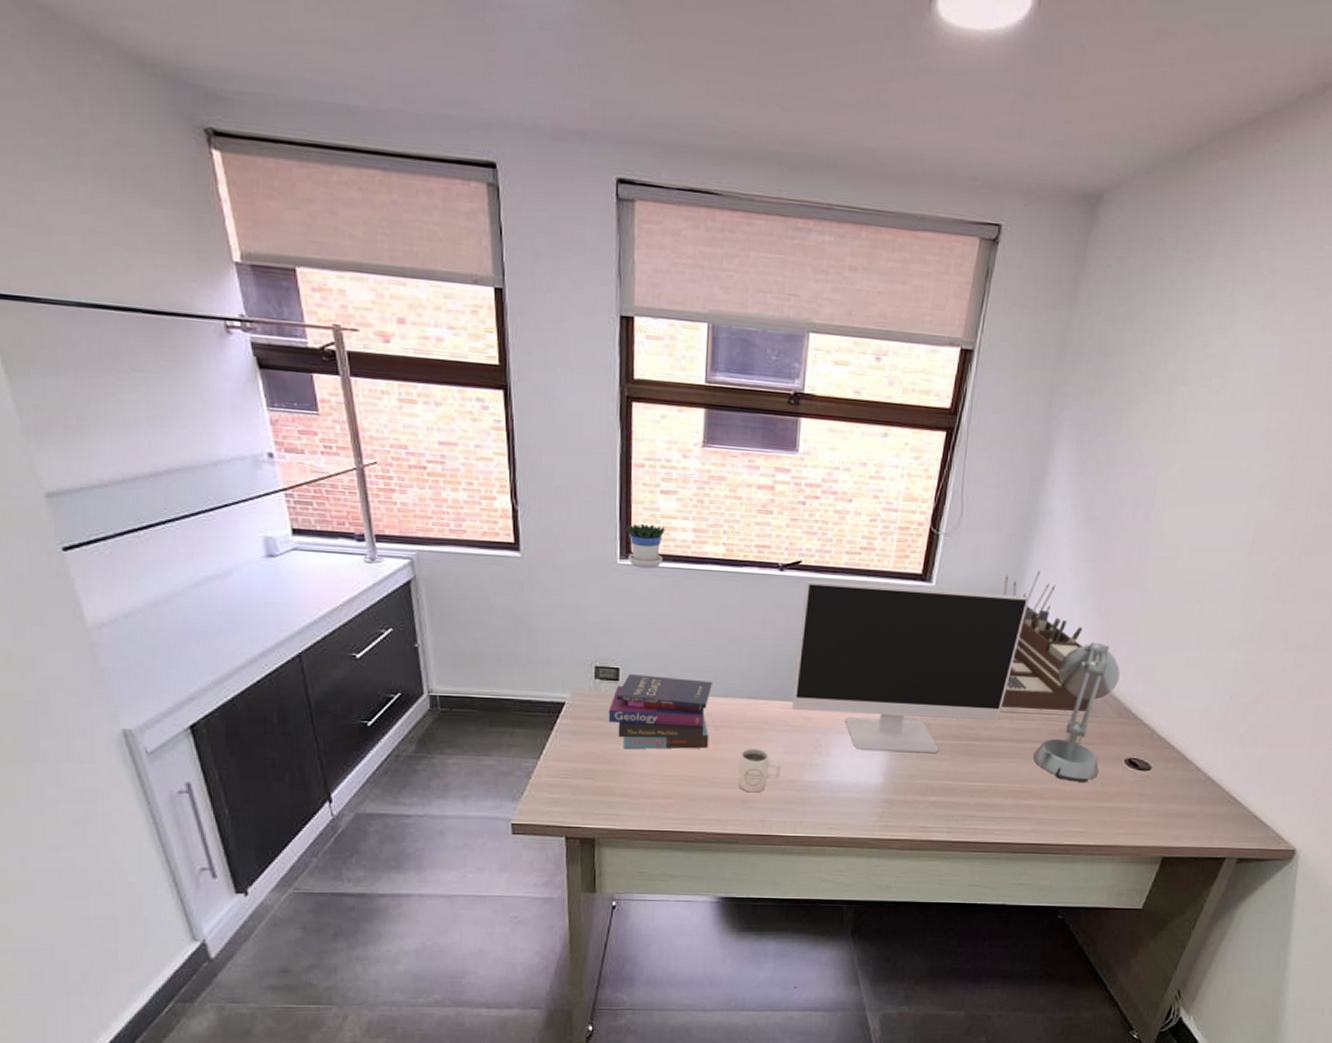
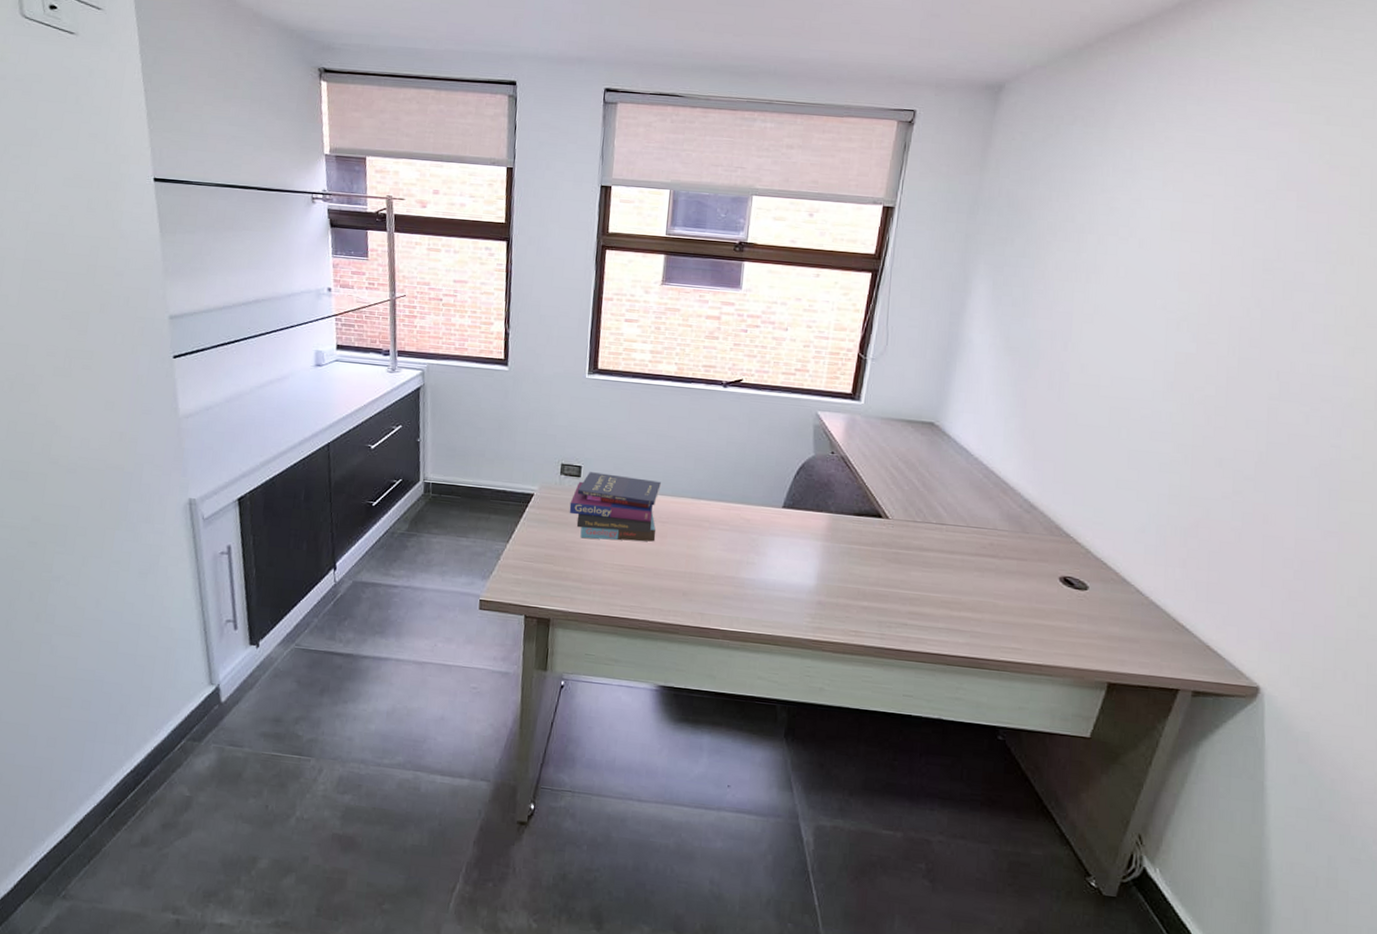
flowerpot: present [626,523,665,569] -> none [595,345,627,383]
mug: present [738,747,781,793] -> none [680,543,720,586]
computer monitor: present [791,581,1030,754] -> none [731,396,954,560]
desk organizer: present [1002,570,1090,711] -> none [929,393,1019,527]
desk lamp: present [1033,641,1120,782] -> none [964,460,1049,598]

